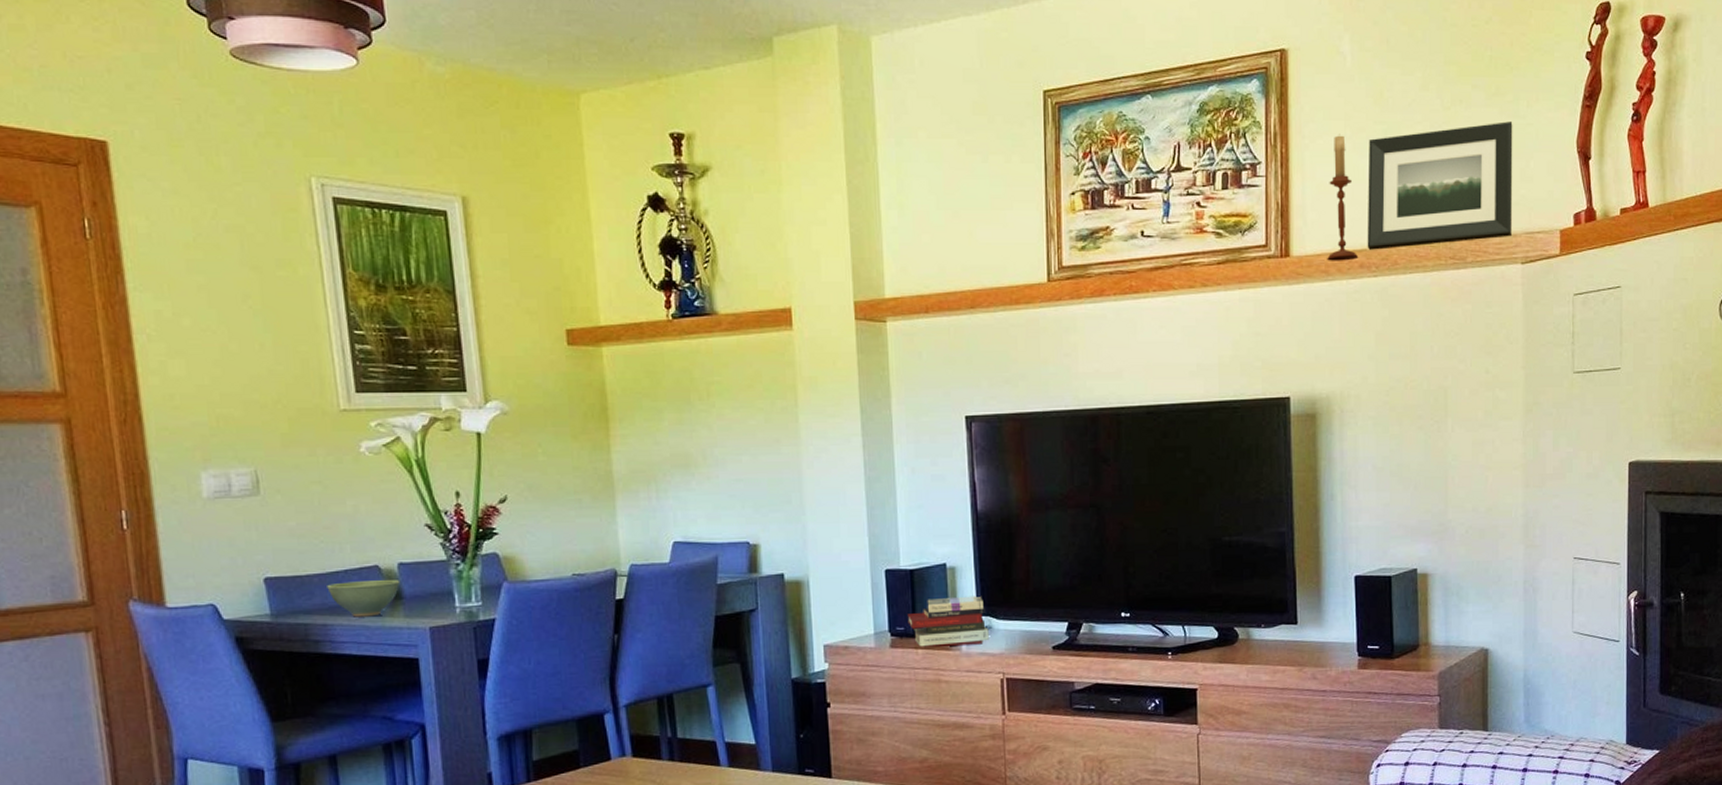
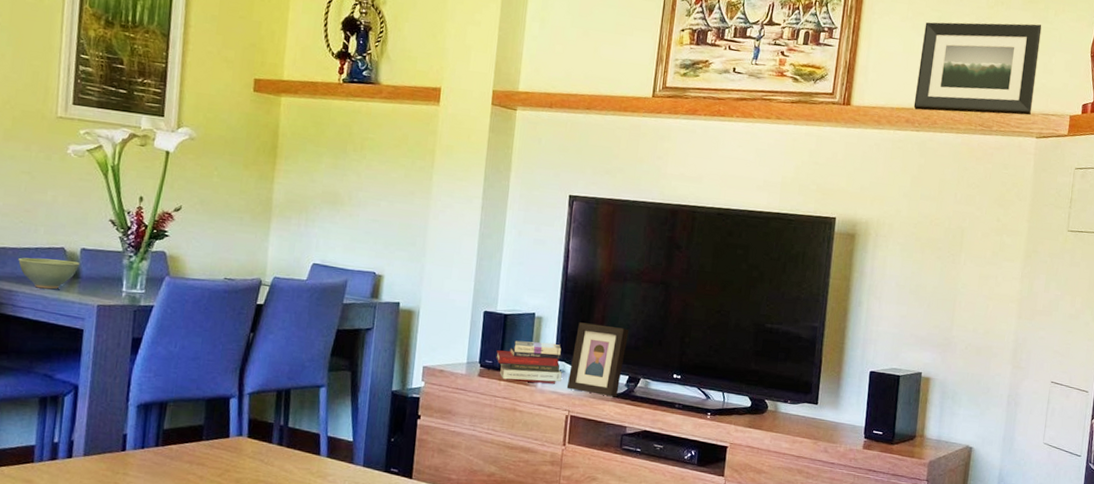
picture frame: none [996,566,1061,650] -> present [566,322,629,397]
candlestick: present [1327,133,1359,261] -> none [880,14,908,116]

